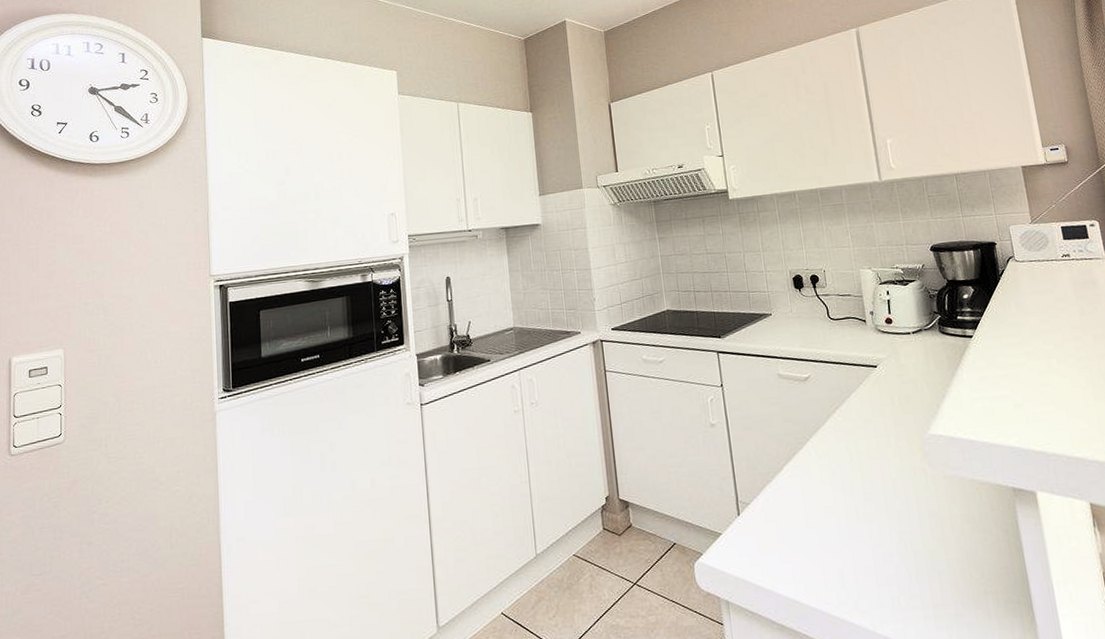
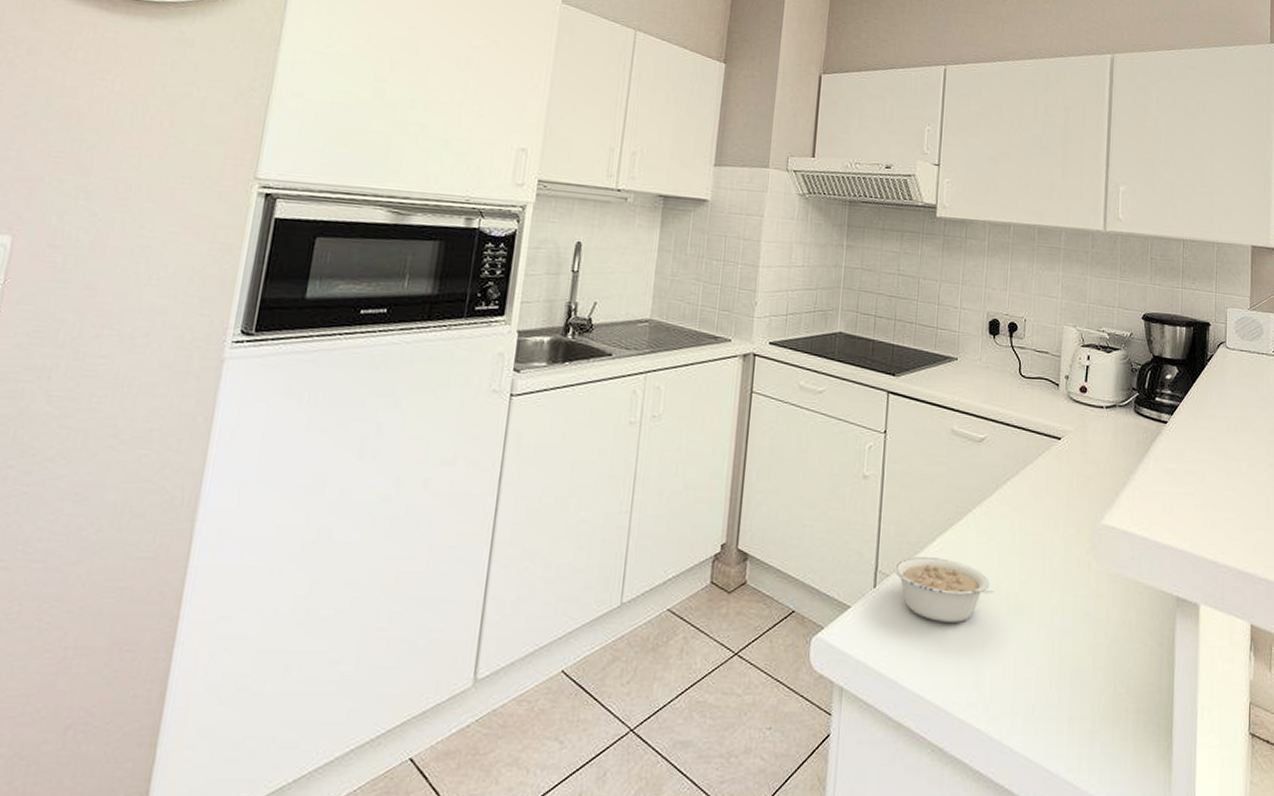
legume: none [751,483,843,537] -> present [893,556,994,622]

